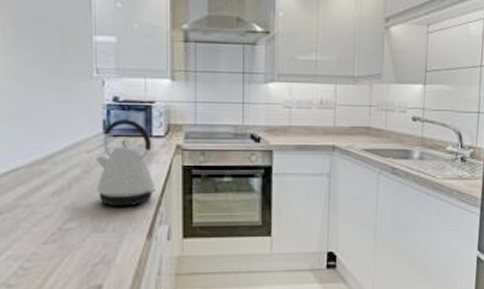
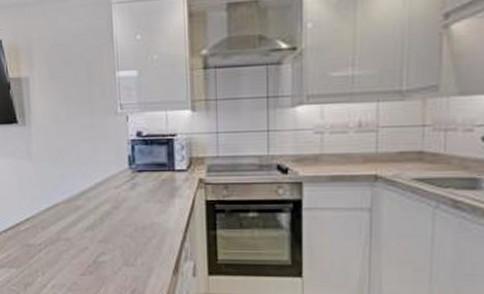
kettle: present [95,118,156,207] -> none [122,153,180,242]

